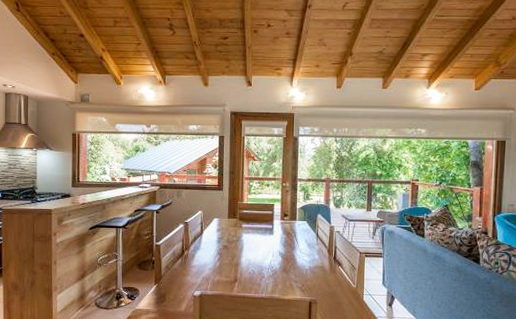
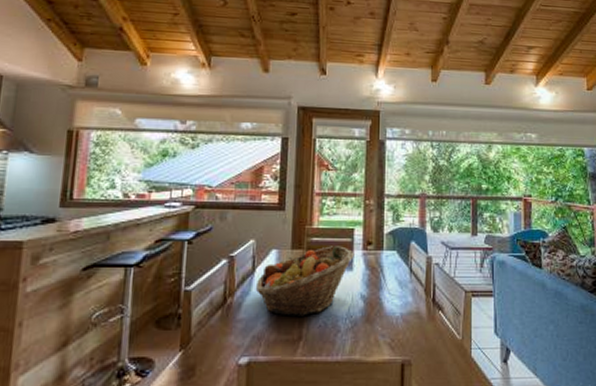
fruit basket: none [203,216,275,266] -> present [255,246,355,316]

